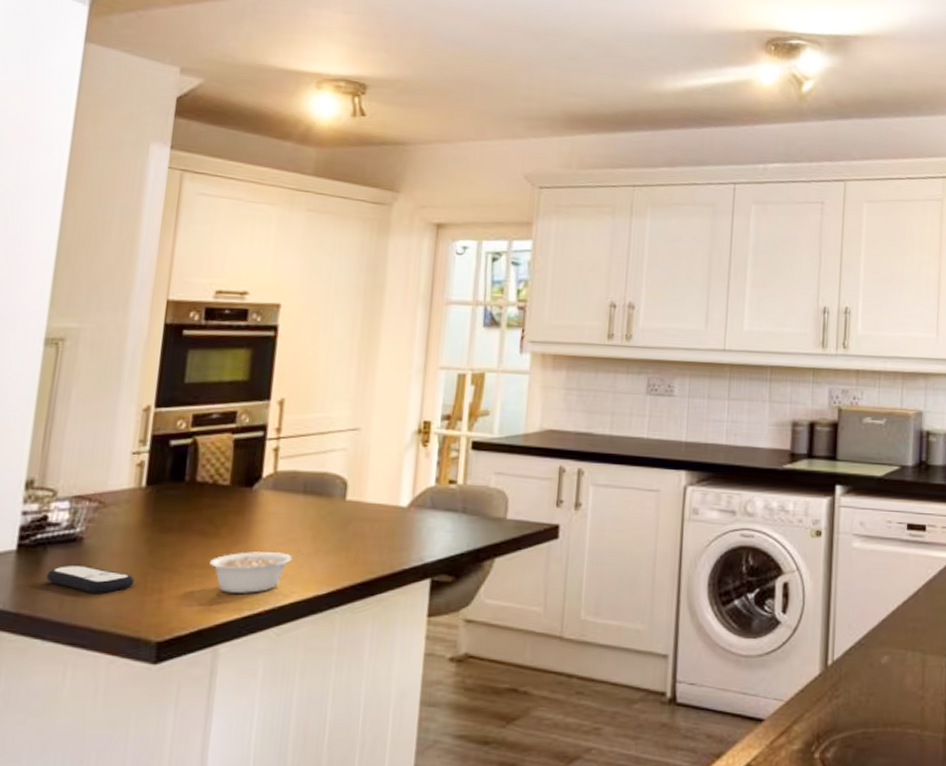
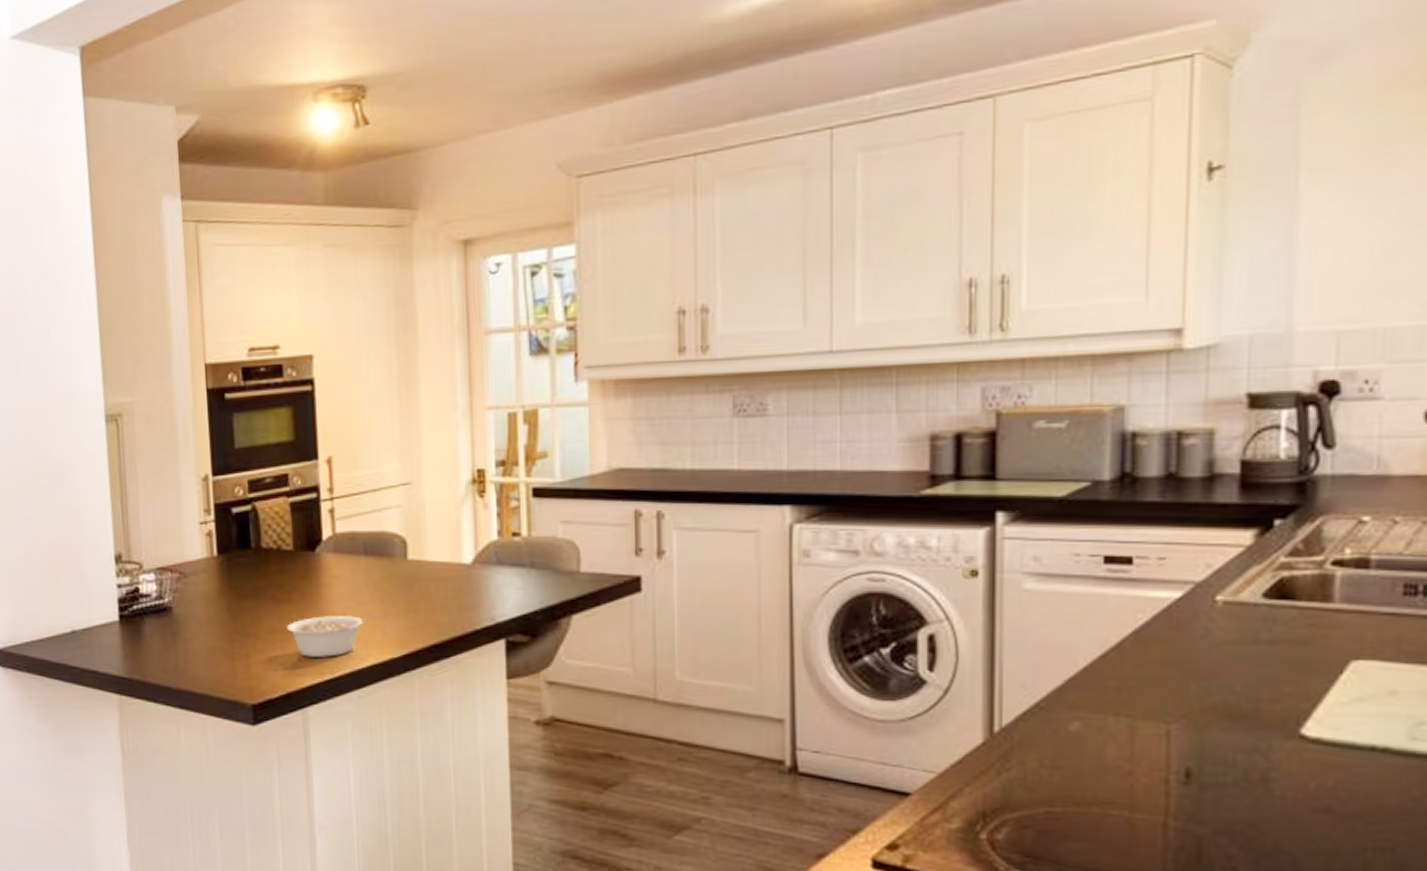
remote control: present [46,564,135,593] -> none [148,633,223,659]

